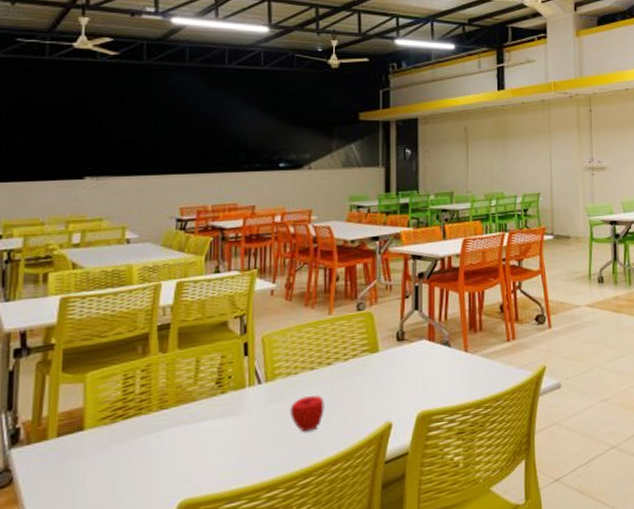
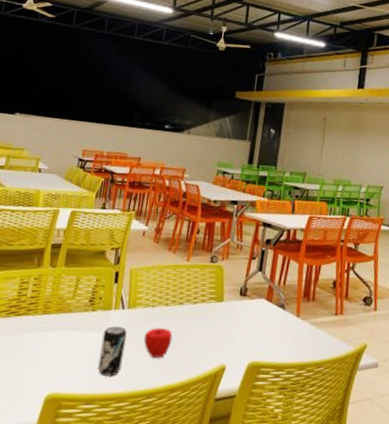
beverage can: none [238,404,268,465] -> present [97,326,127,376]

